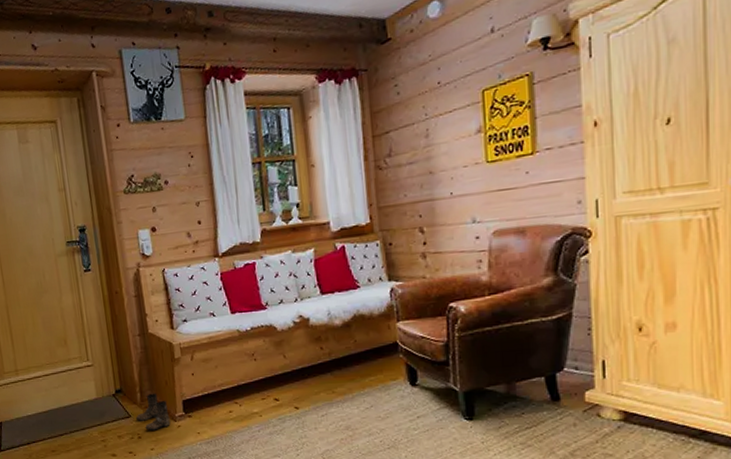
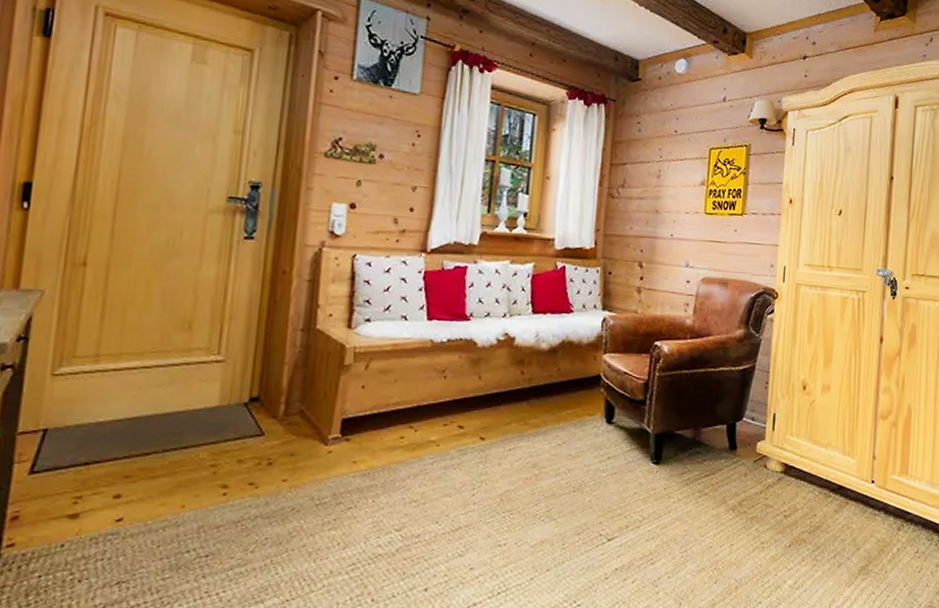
boots: present [135,393,171,431] -> none [270,406,320,455]

